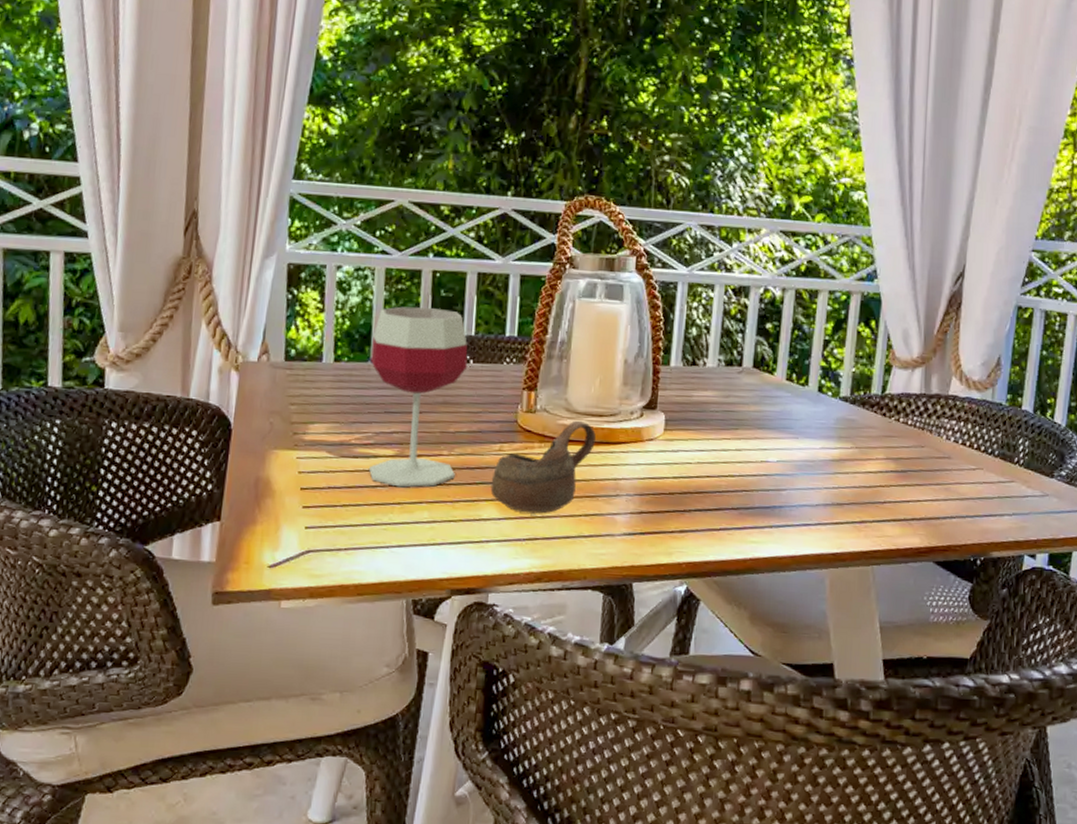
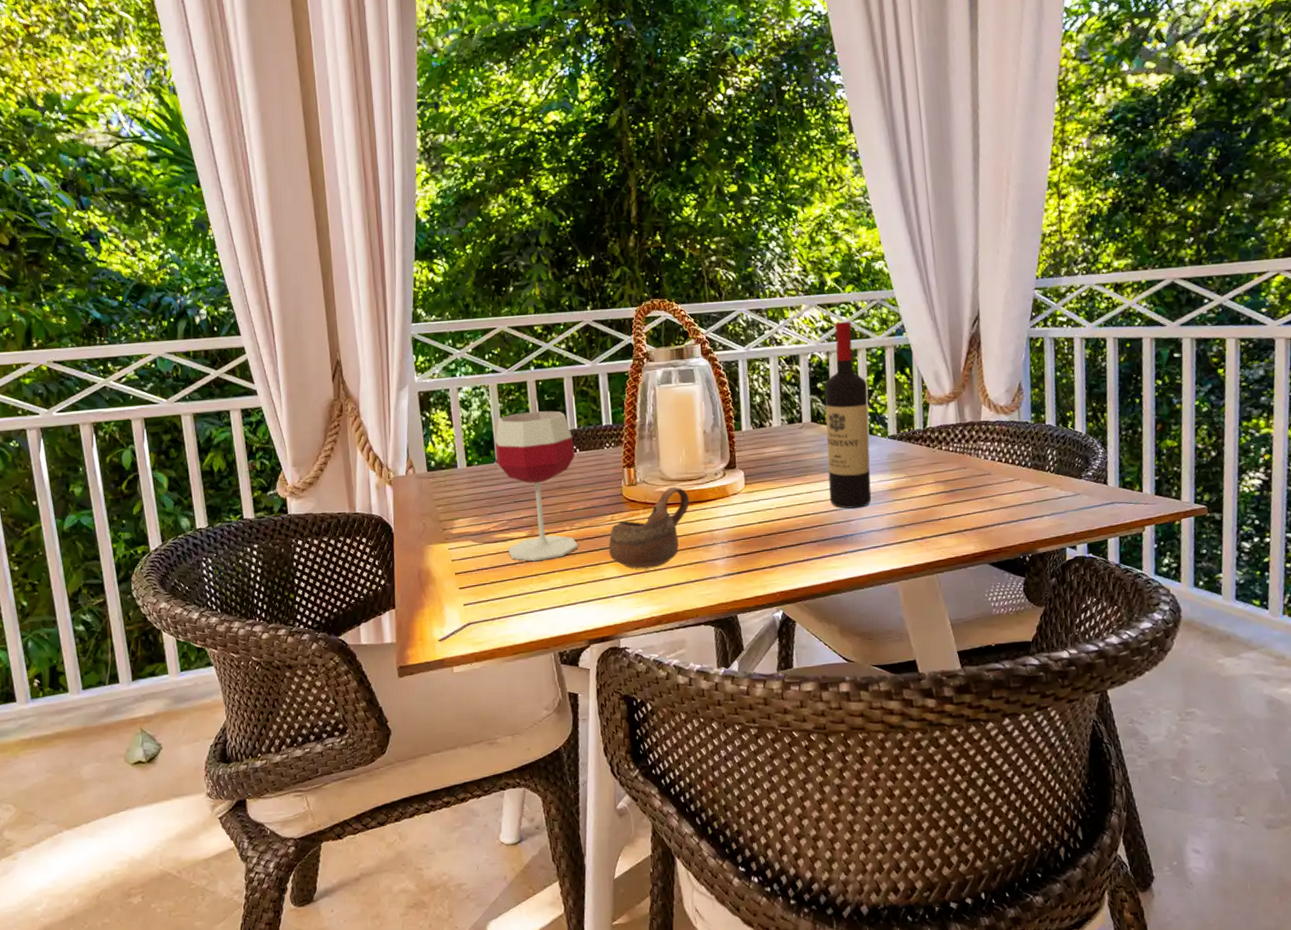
wine bottle: none [760,254,824,476] -> present [824,321,872,509]

